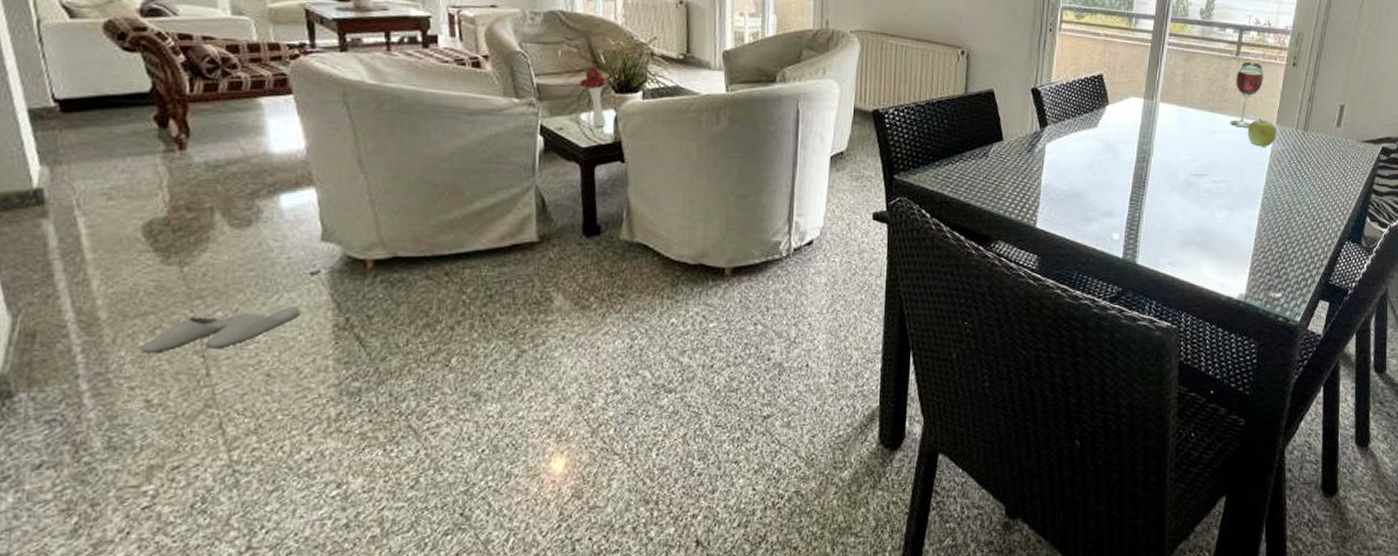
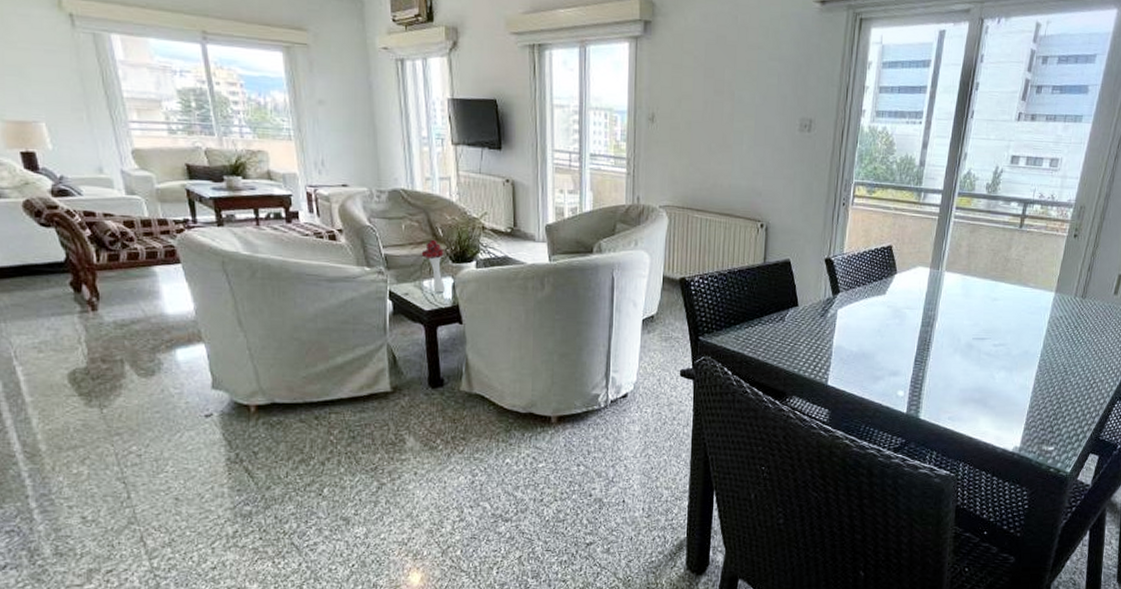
slippers: present [140,306,301,353] -> none [74,443,199,479]
wineglass: present [1230,62,1263,128] -> none [1011,234,1045,295]
fruit: present [1247,119,1277,147] -> none [1027,287,1056,313]

